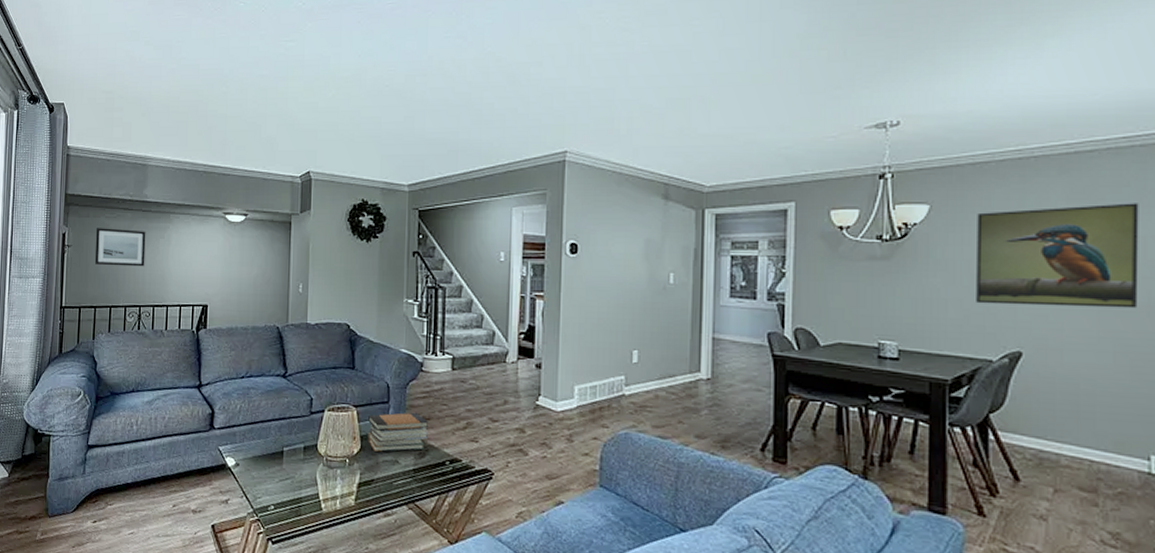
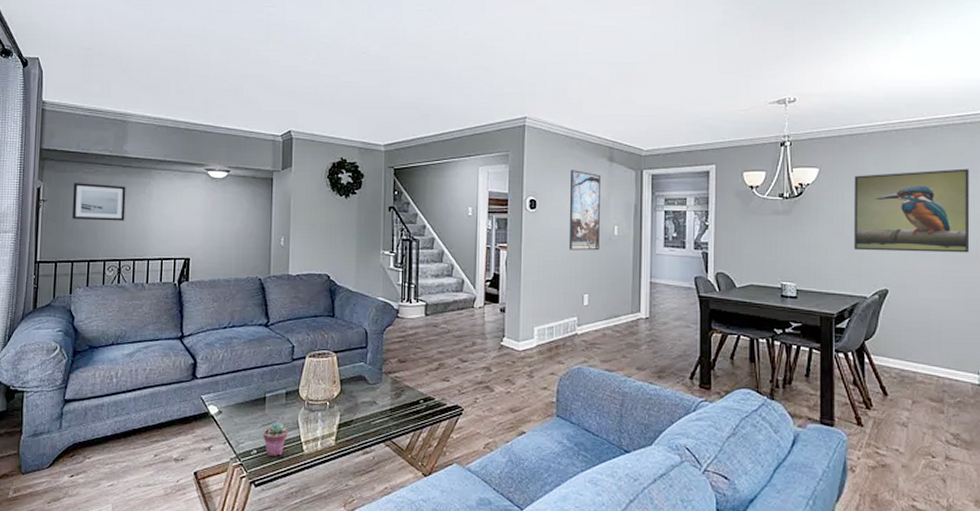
potted succulent: none [281,477,306,513] -> present [263,422,288,456]
book stack: present [368,412,429,452] -> none [347,355,405,394]
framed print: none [615,210,653,301] -> present [568,170,600,251]

